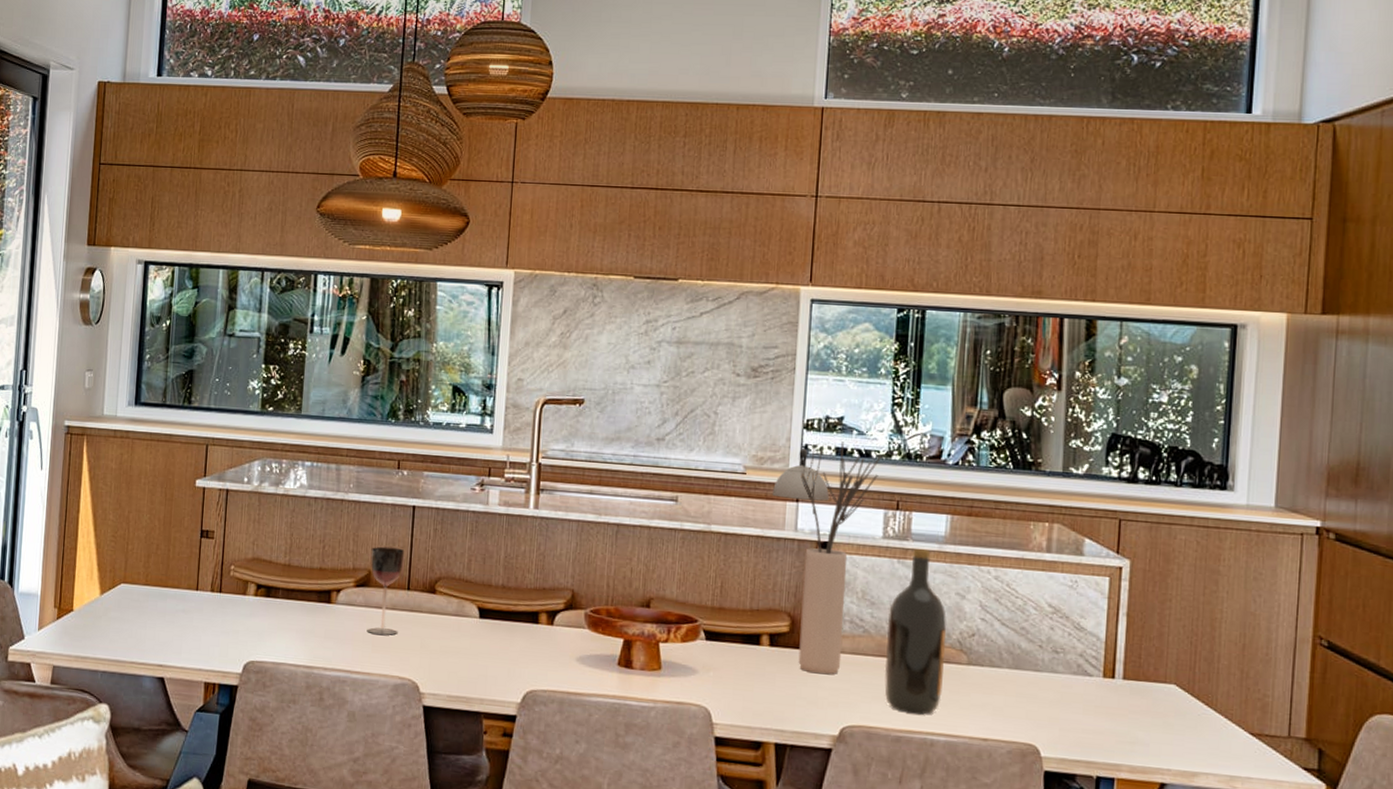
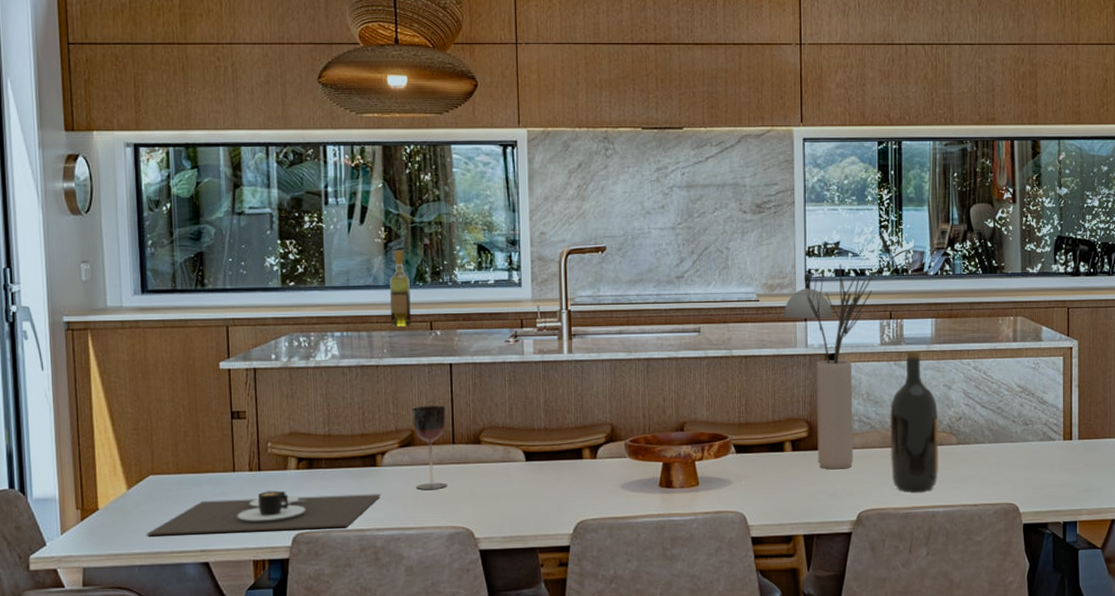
place setting: none [111,614,332,663] -> present [146,490,381,537]
bottle: none [359,384,383,463] -> present [390,250,411,327]

